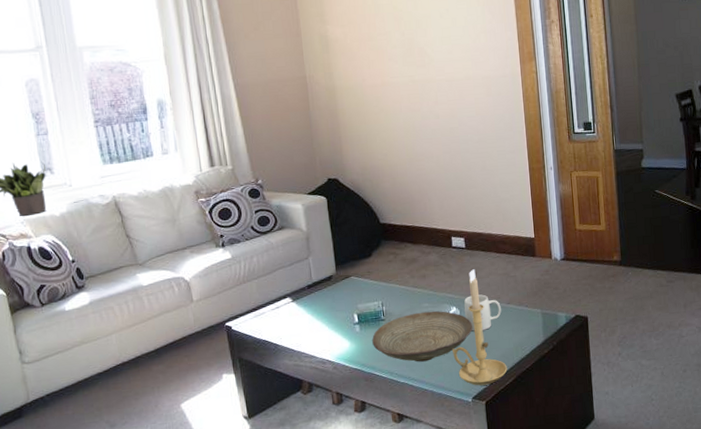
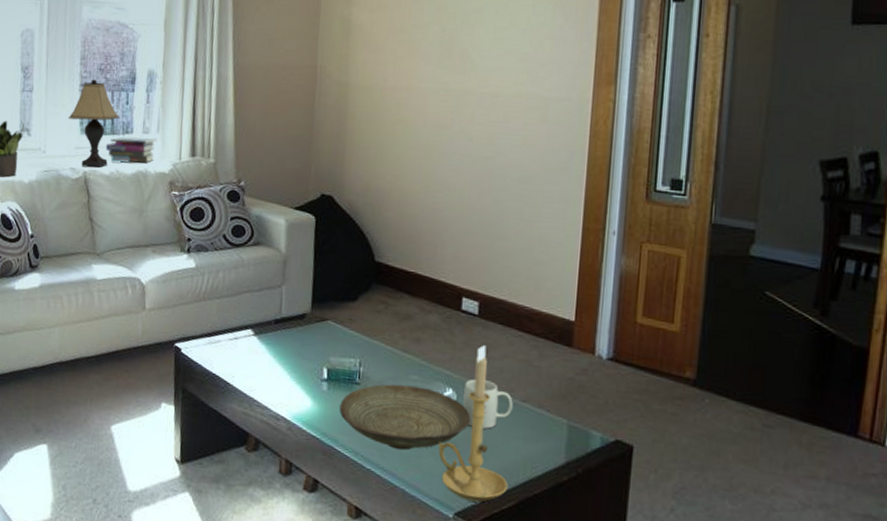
lamp: none [88,115,138,193] -> present [68,79,119,168]
books: none [129,157,177,184] -> present [105,137,157,163]

